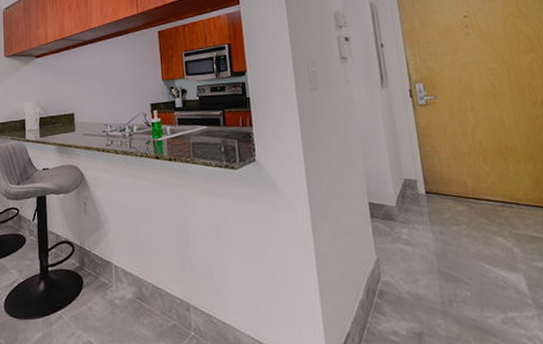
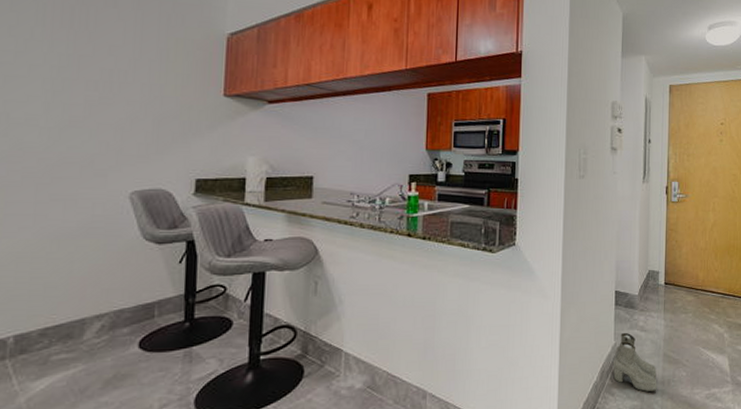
boots: none [378,246,437,314] -> present [612,332,657,392]

